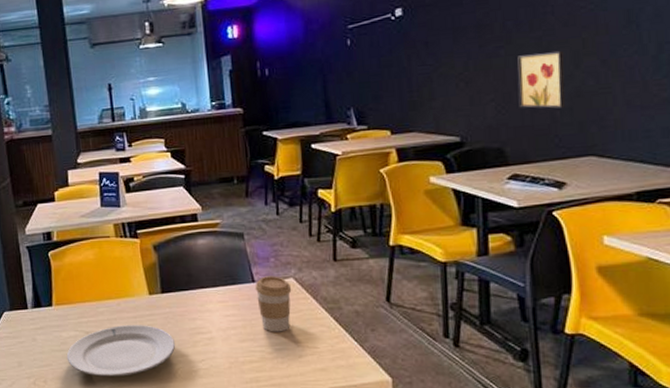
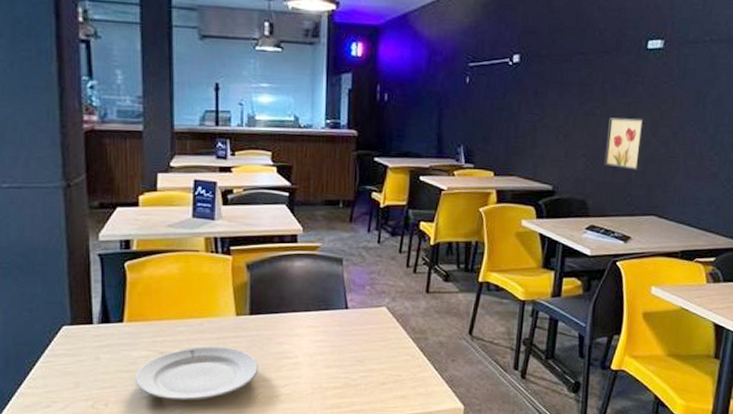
coffee cup: present [255,276,292,332] -> none [347,303,383,360]

